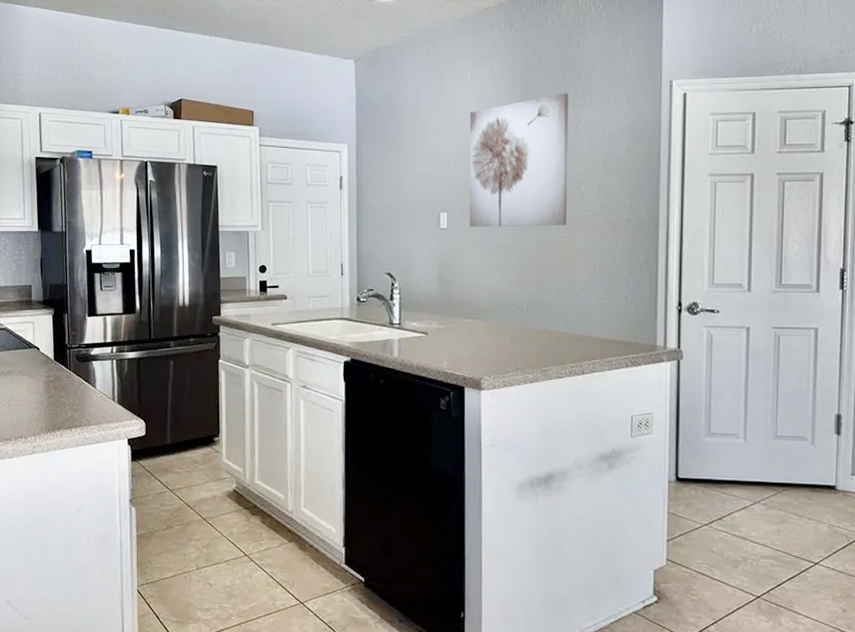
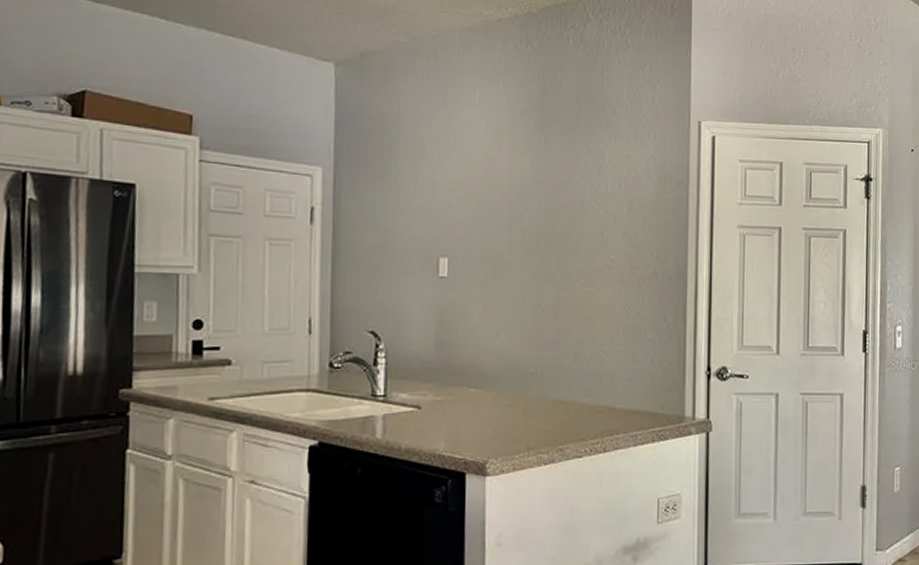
wall art: present [469,93,569,227] -> none [475,125,591,278]

